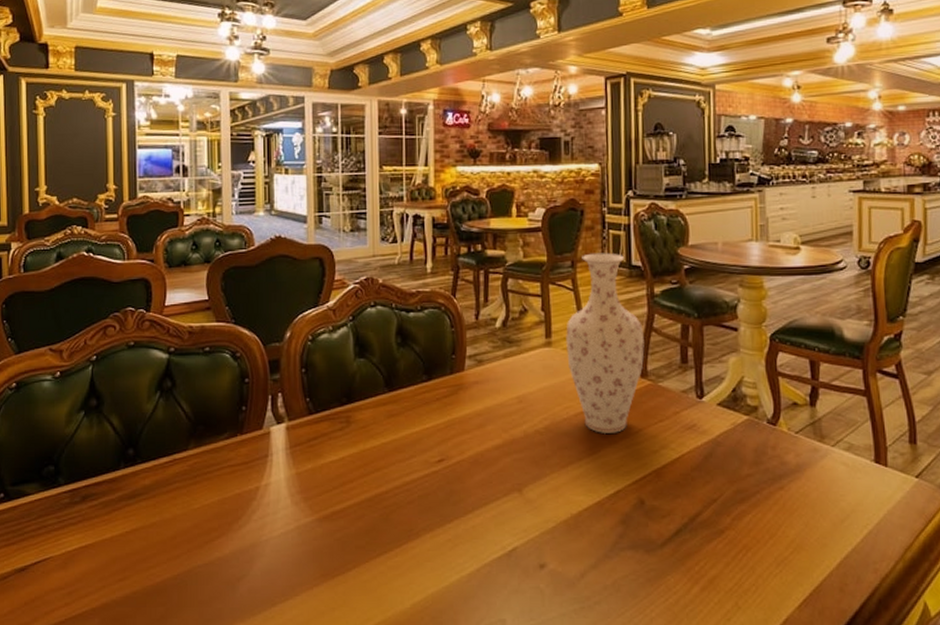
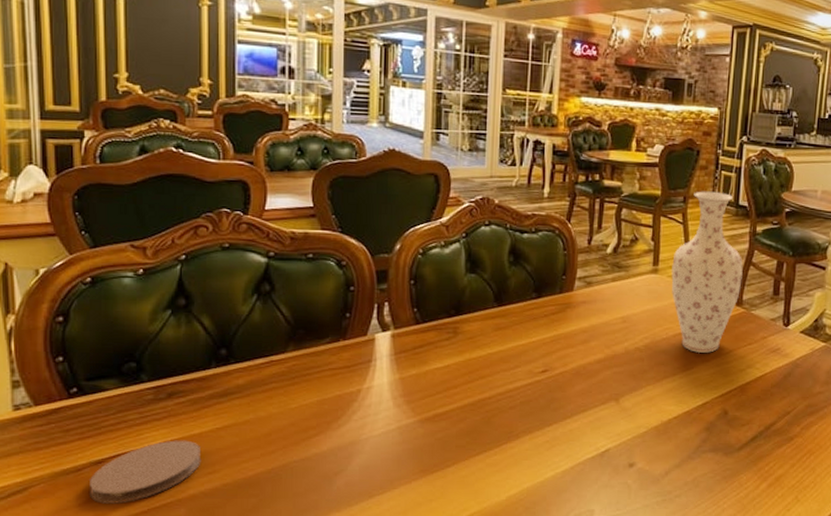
coaster: none [14,545,113,613] -> present [90,440,202,504]

